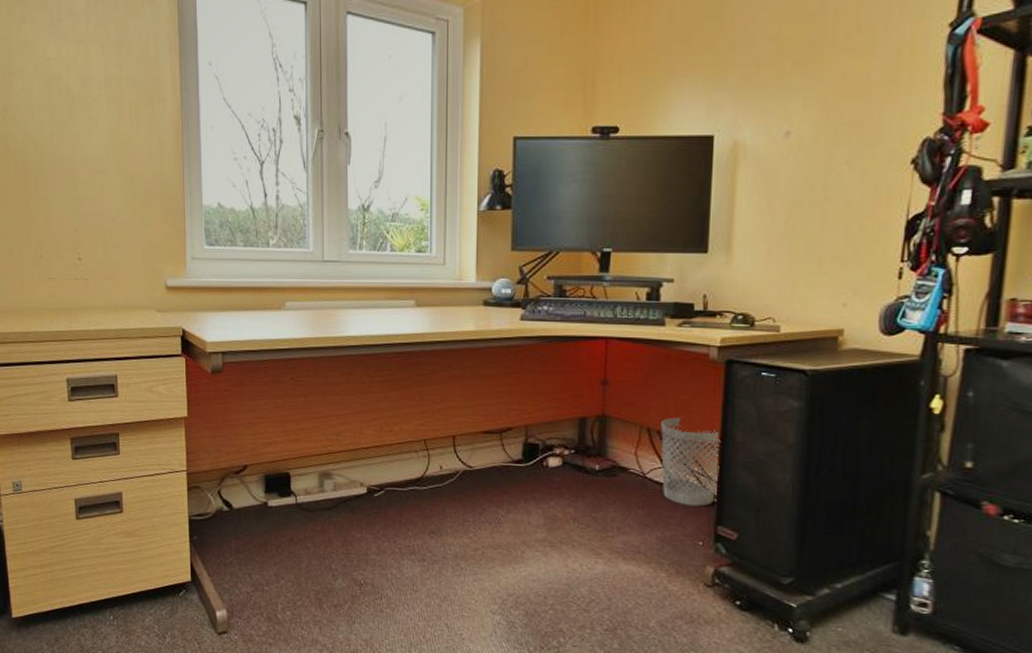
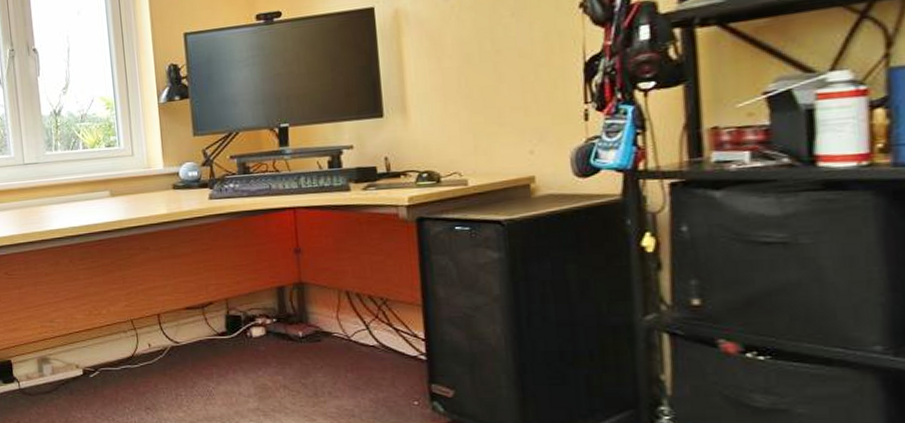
wastebasket: present [661,417,721,507] -> none [359,277,425,366]

